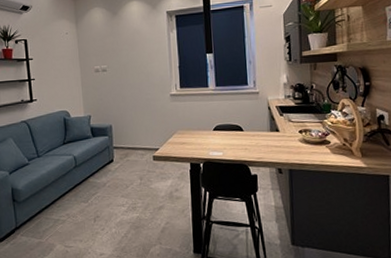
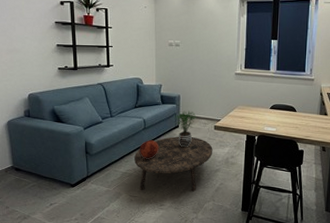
coffee table: none [67,171,154,239] -> present [134,137,213,192]
decorative sphere: none [71,179,94,202] -> present [139,140,159,159]
potted plant: none [107,141,134,185] -> present [174,110,198,148]

